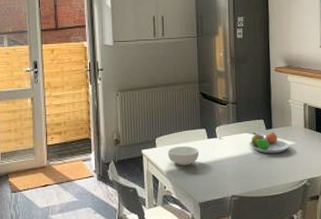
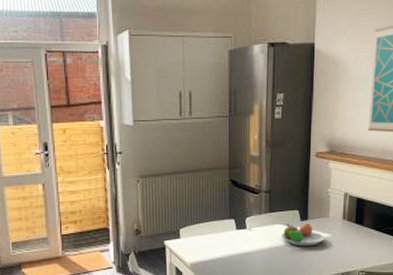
cereal bowl: present [167,145,199,166] -> none [192,237,226,258]

